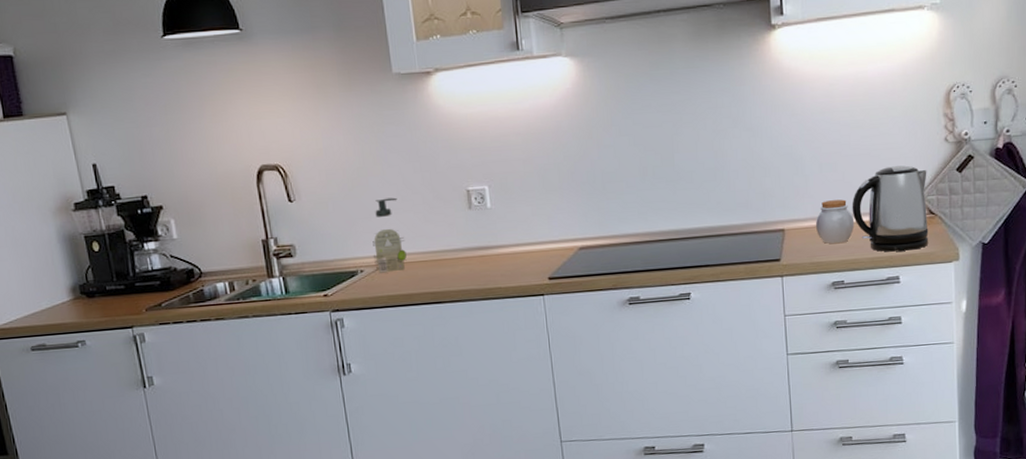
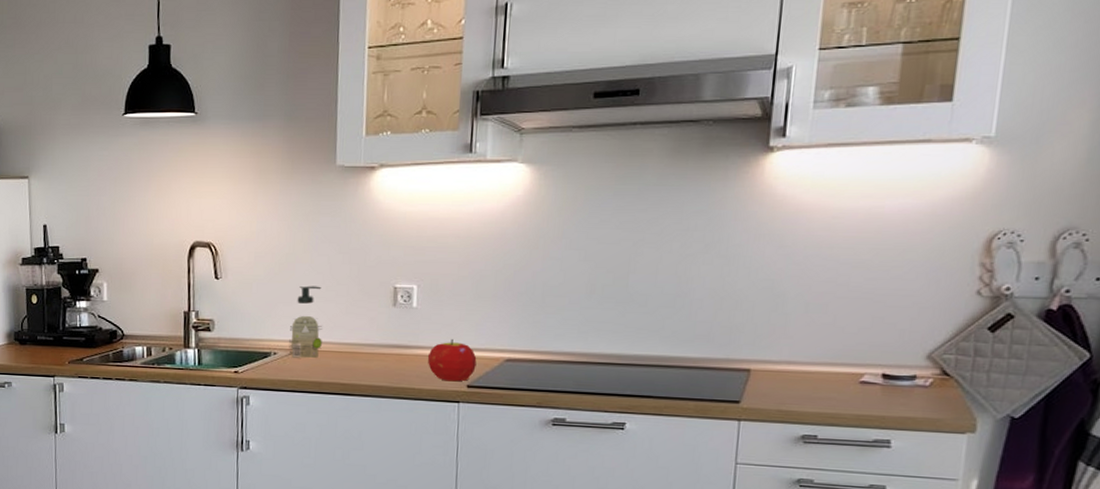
fruit: none [508,234,554,276] -> present [427,338,477,382]
jar: present [815,199,855,244] -> none [789,344,842,394]
kettle: present [852,165,929,253] -> none [839,315,947,413]

